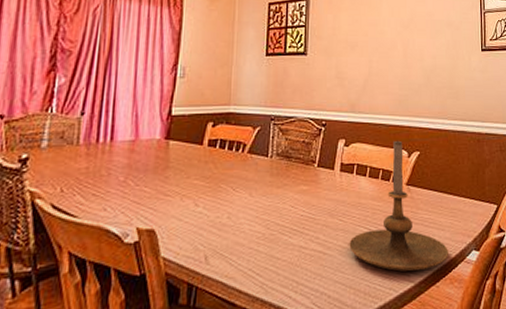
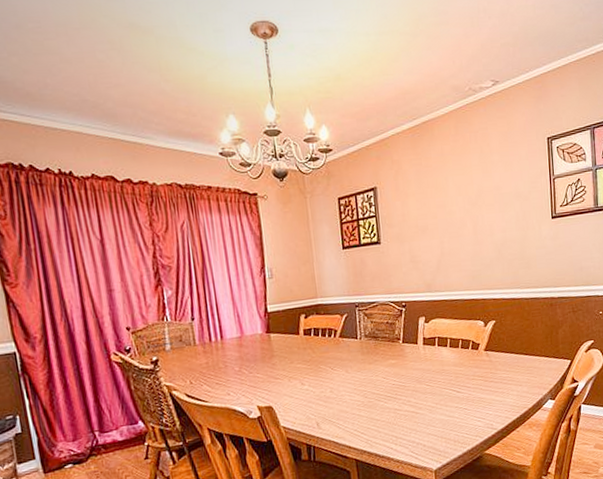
candle holder: present [349,140,449,271] -> none [437,312,527,422]

